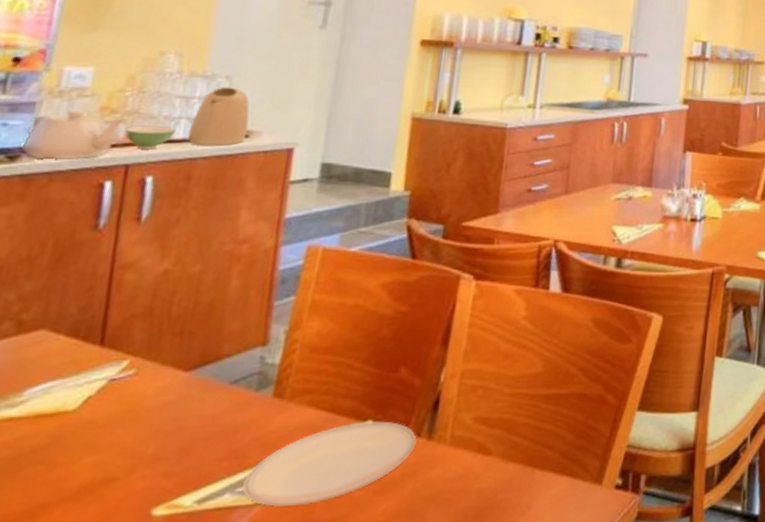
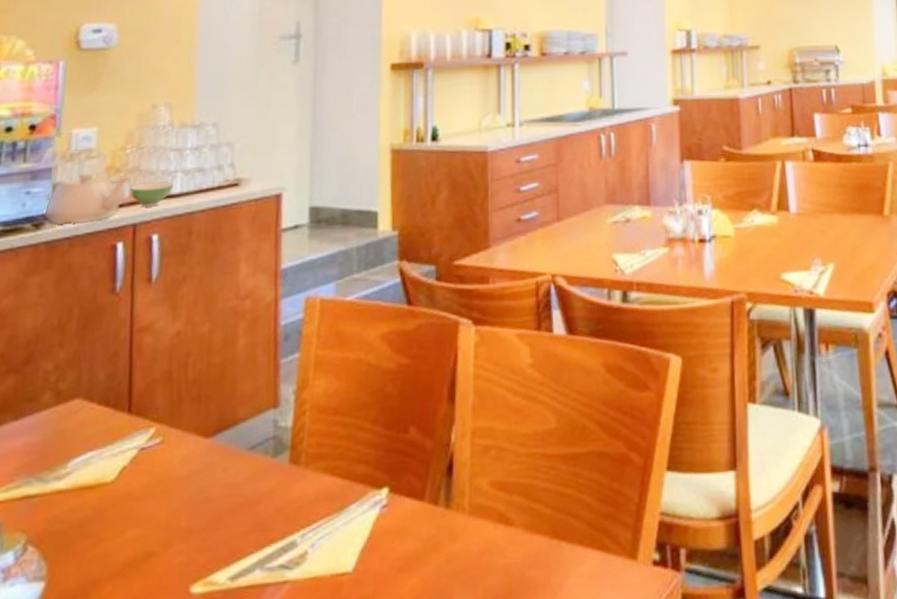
kettle: present [187,87,250,147] -> none [184,134,238,199]
plate: present [242,421,417,508] -> none [271,488,435,586]

